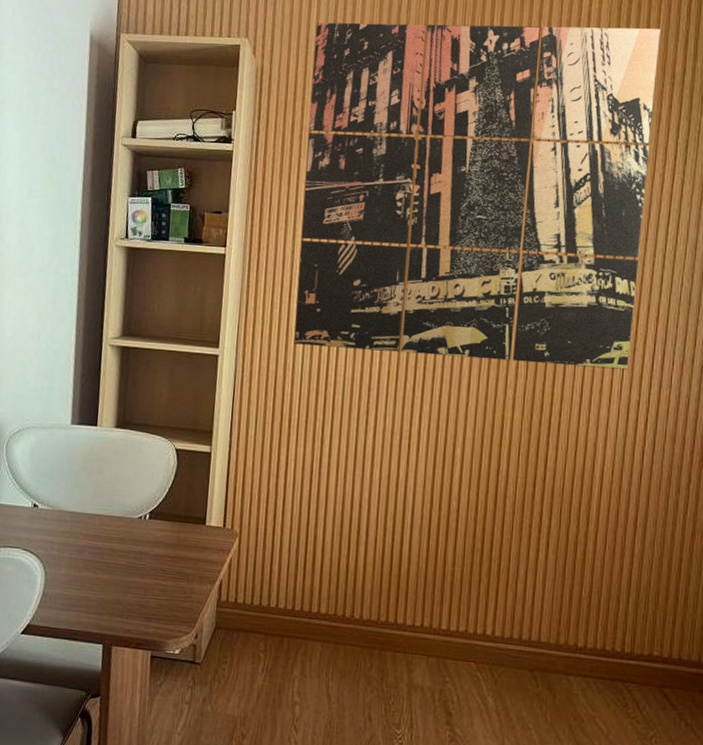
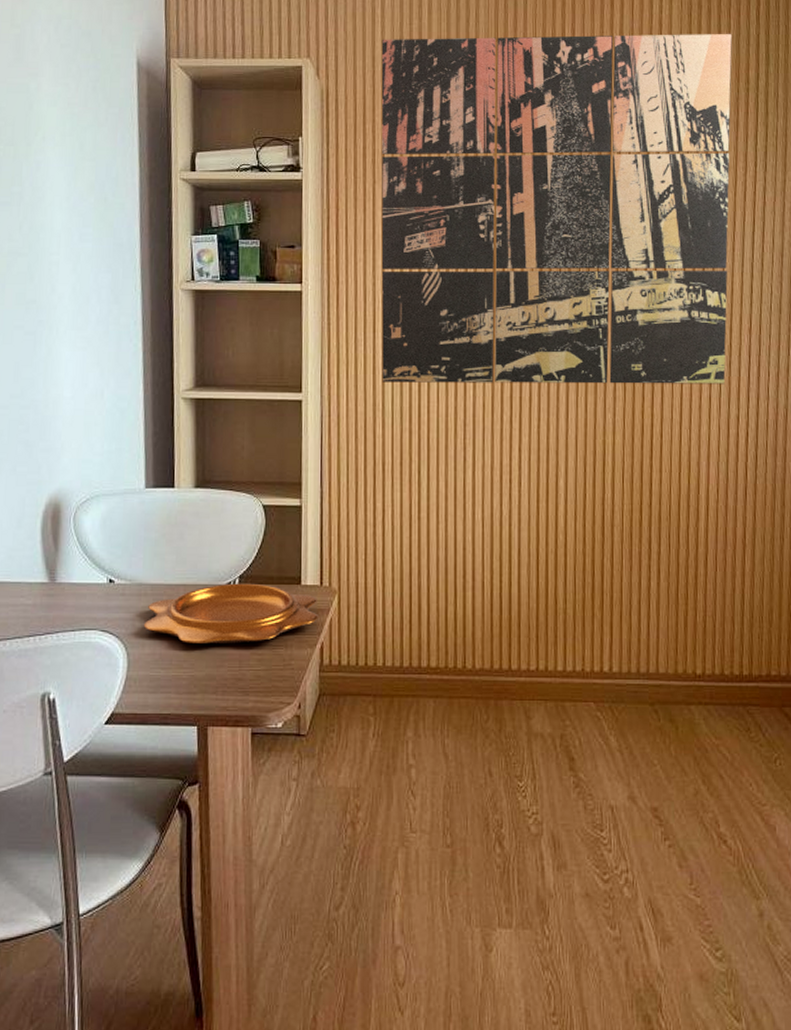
decorative bowl: none [61,518,220,574] -> present [143,583,318,644]

